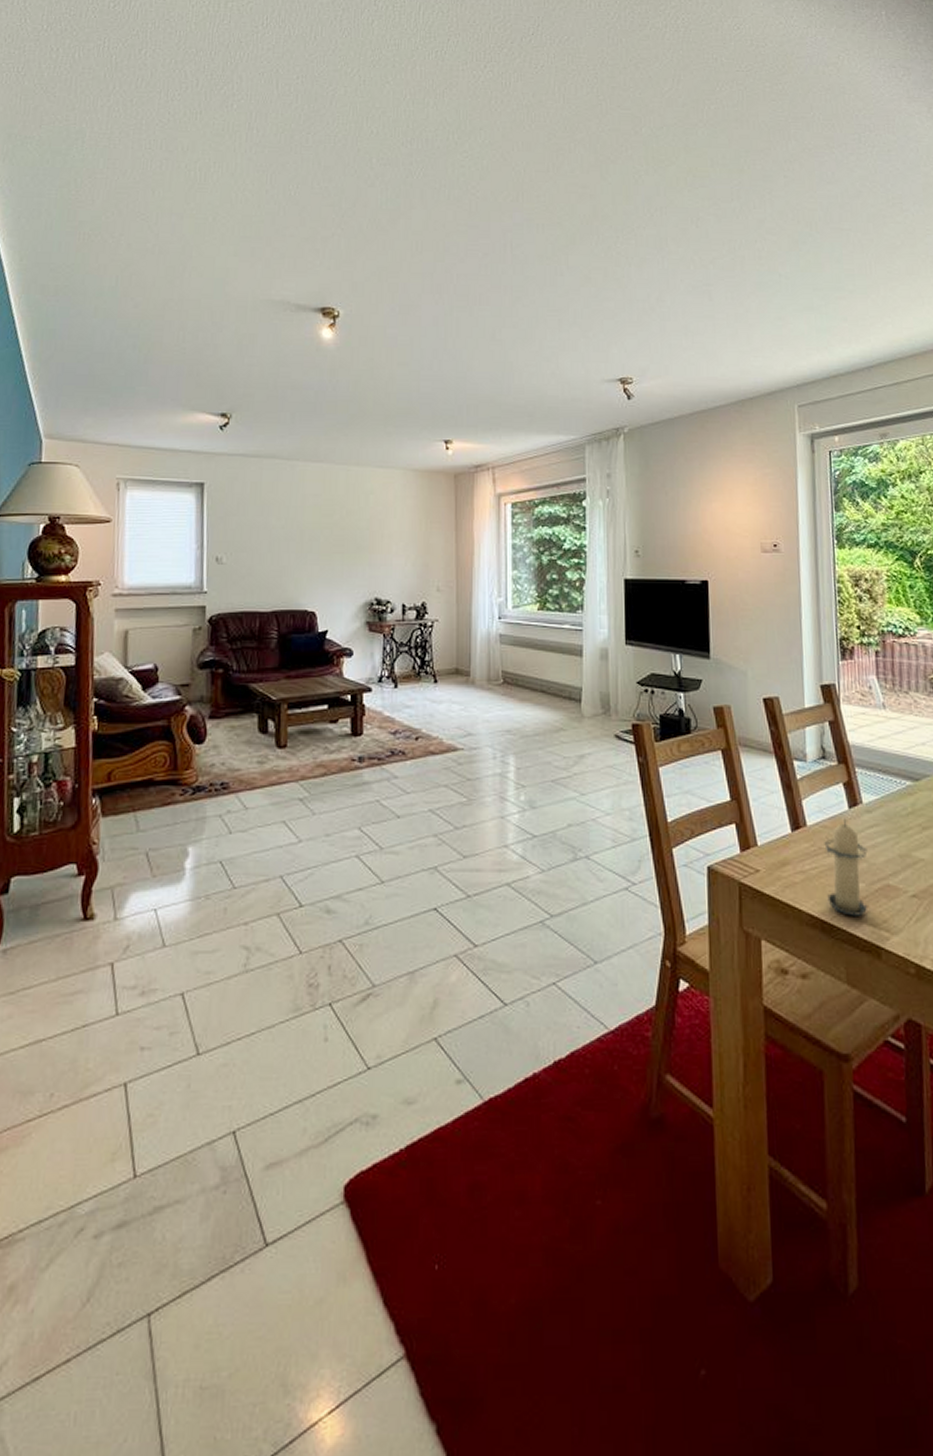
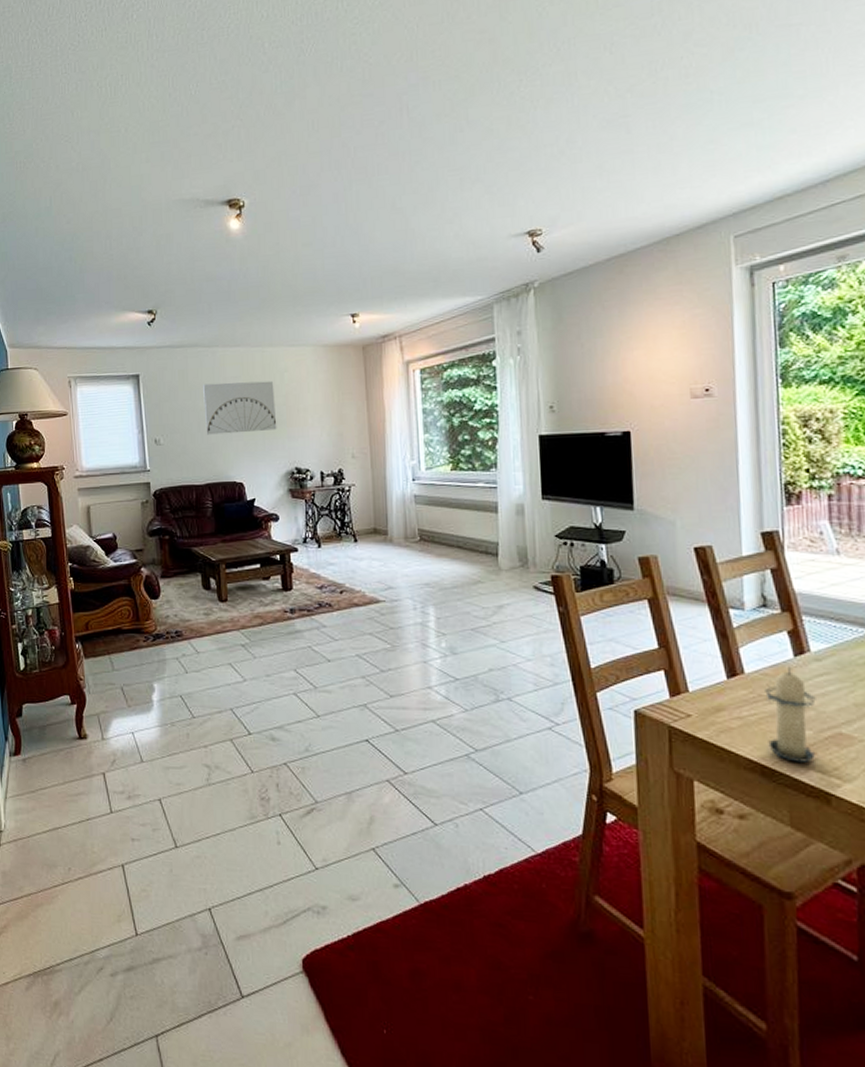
wall art: none [277,499,358,557] -> present [203,380,277,435]

